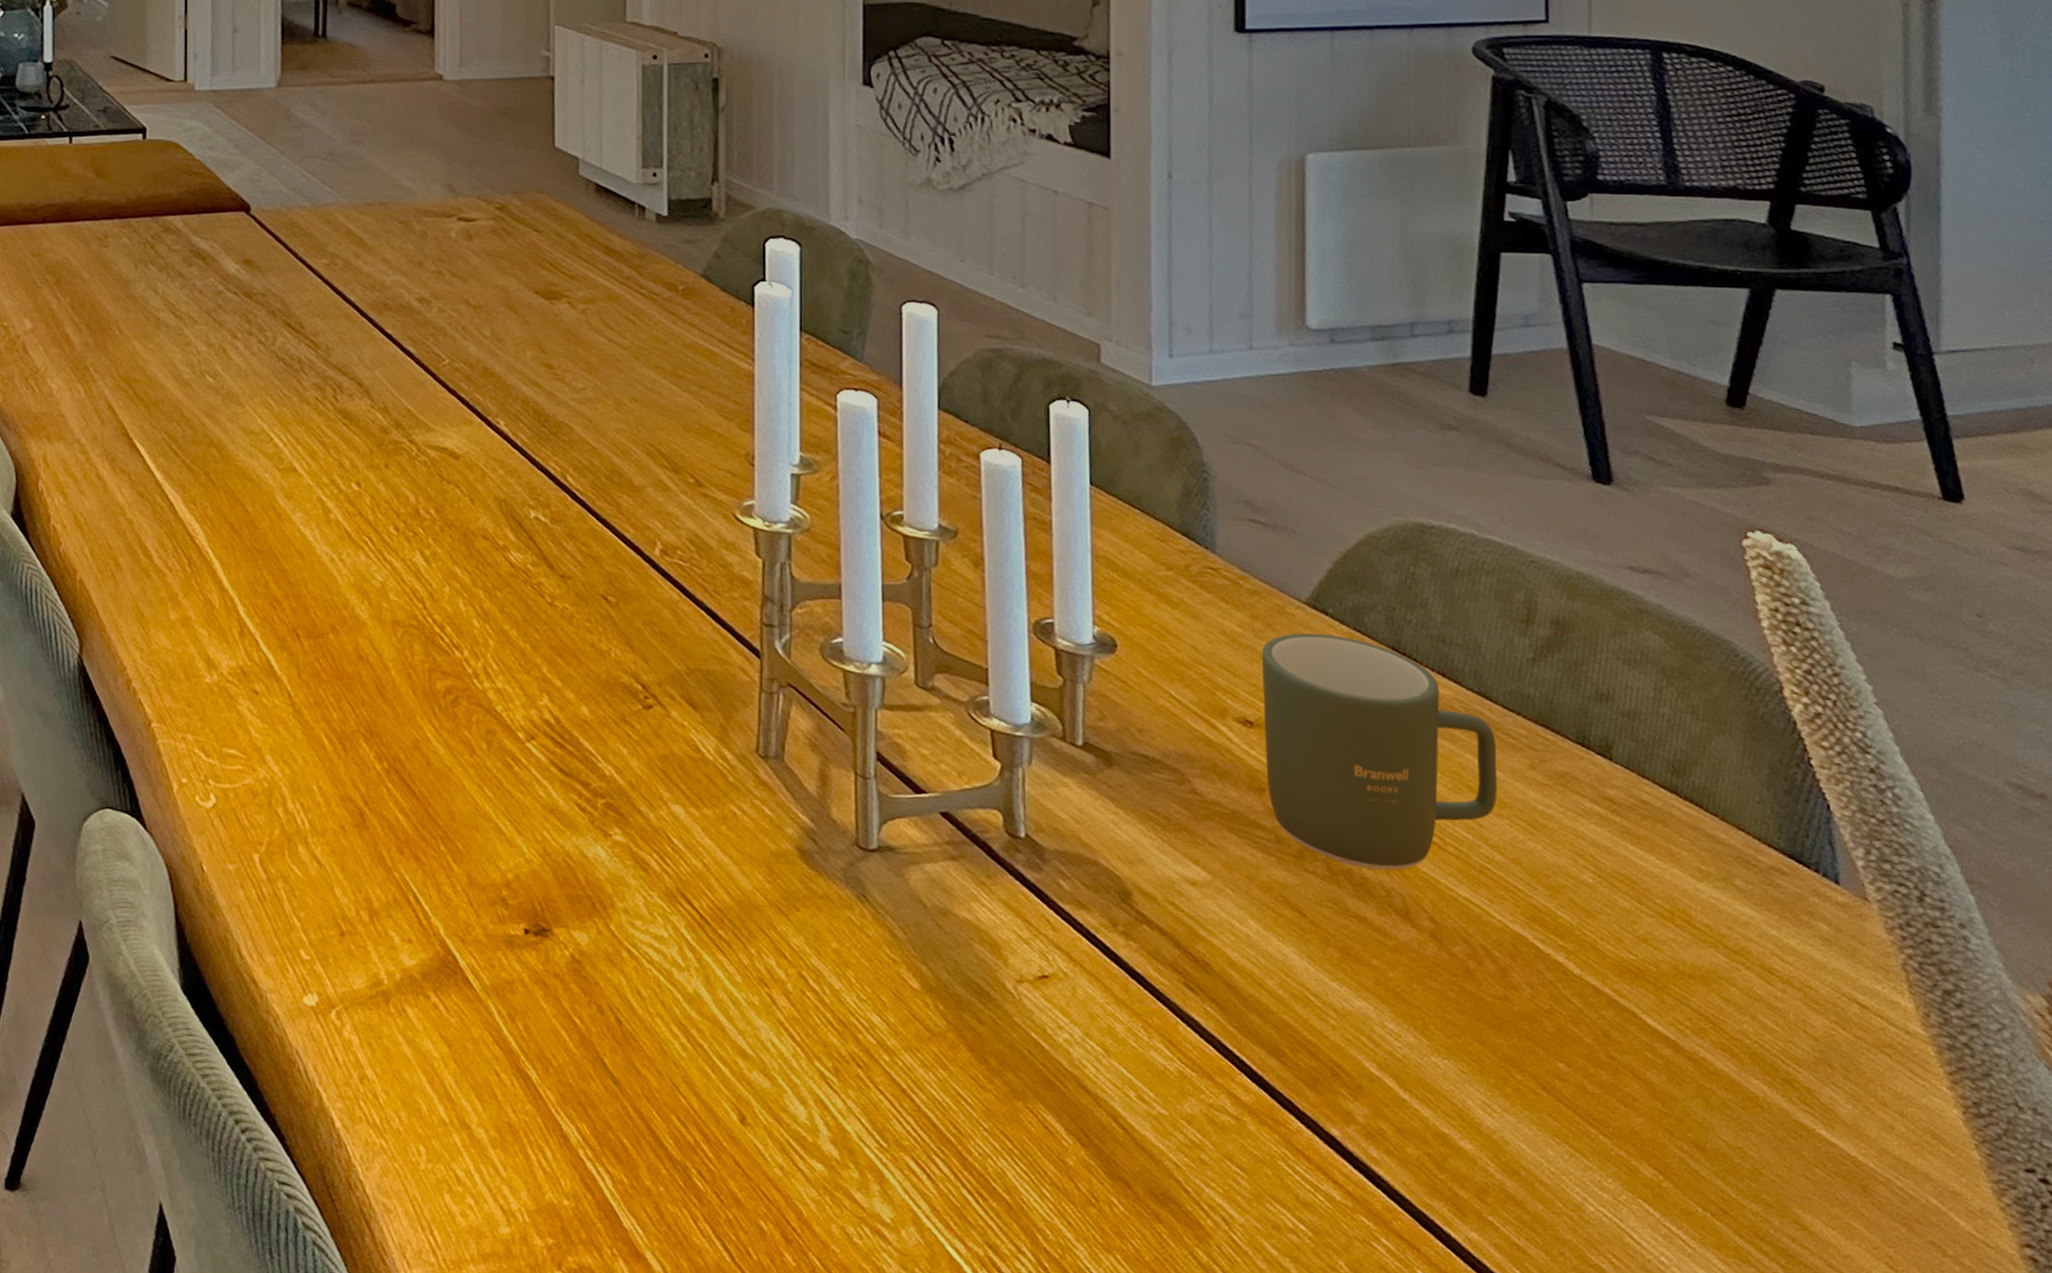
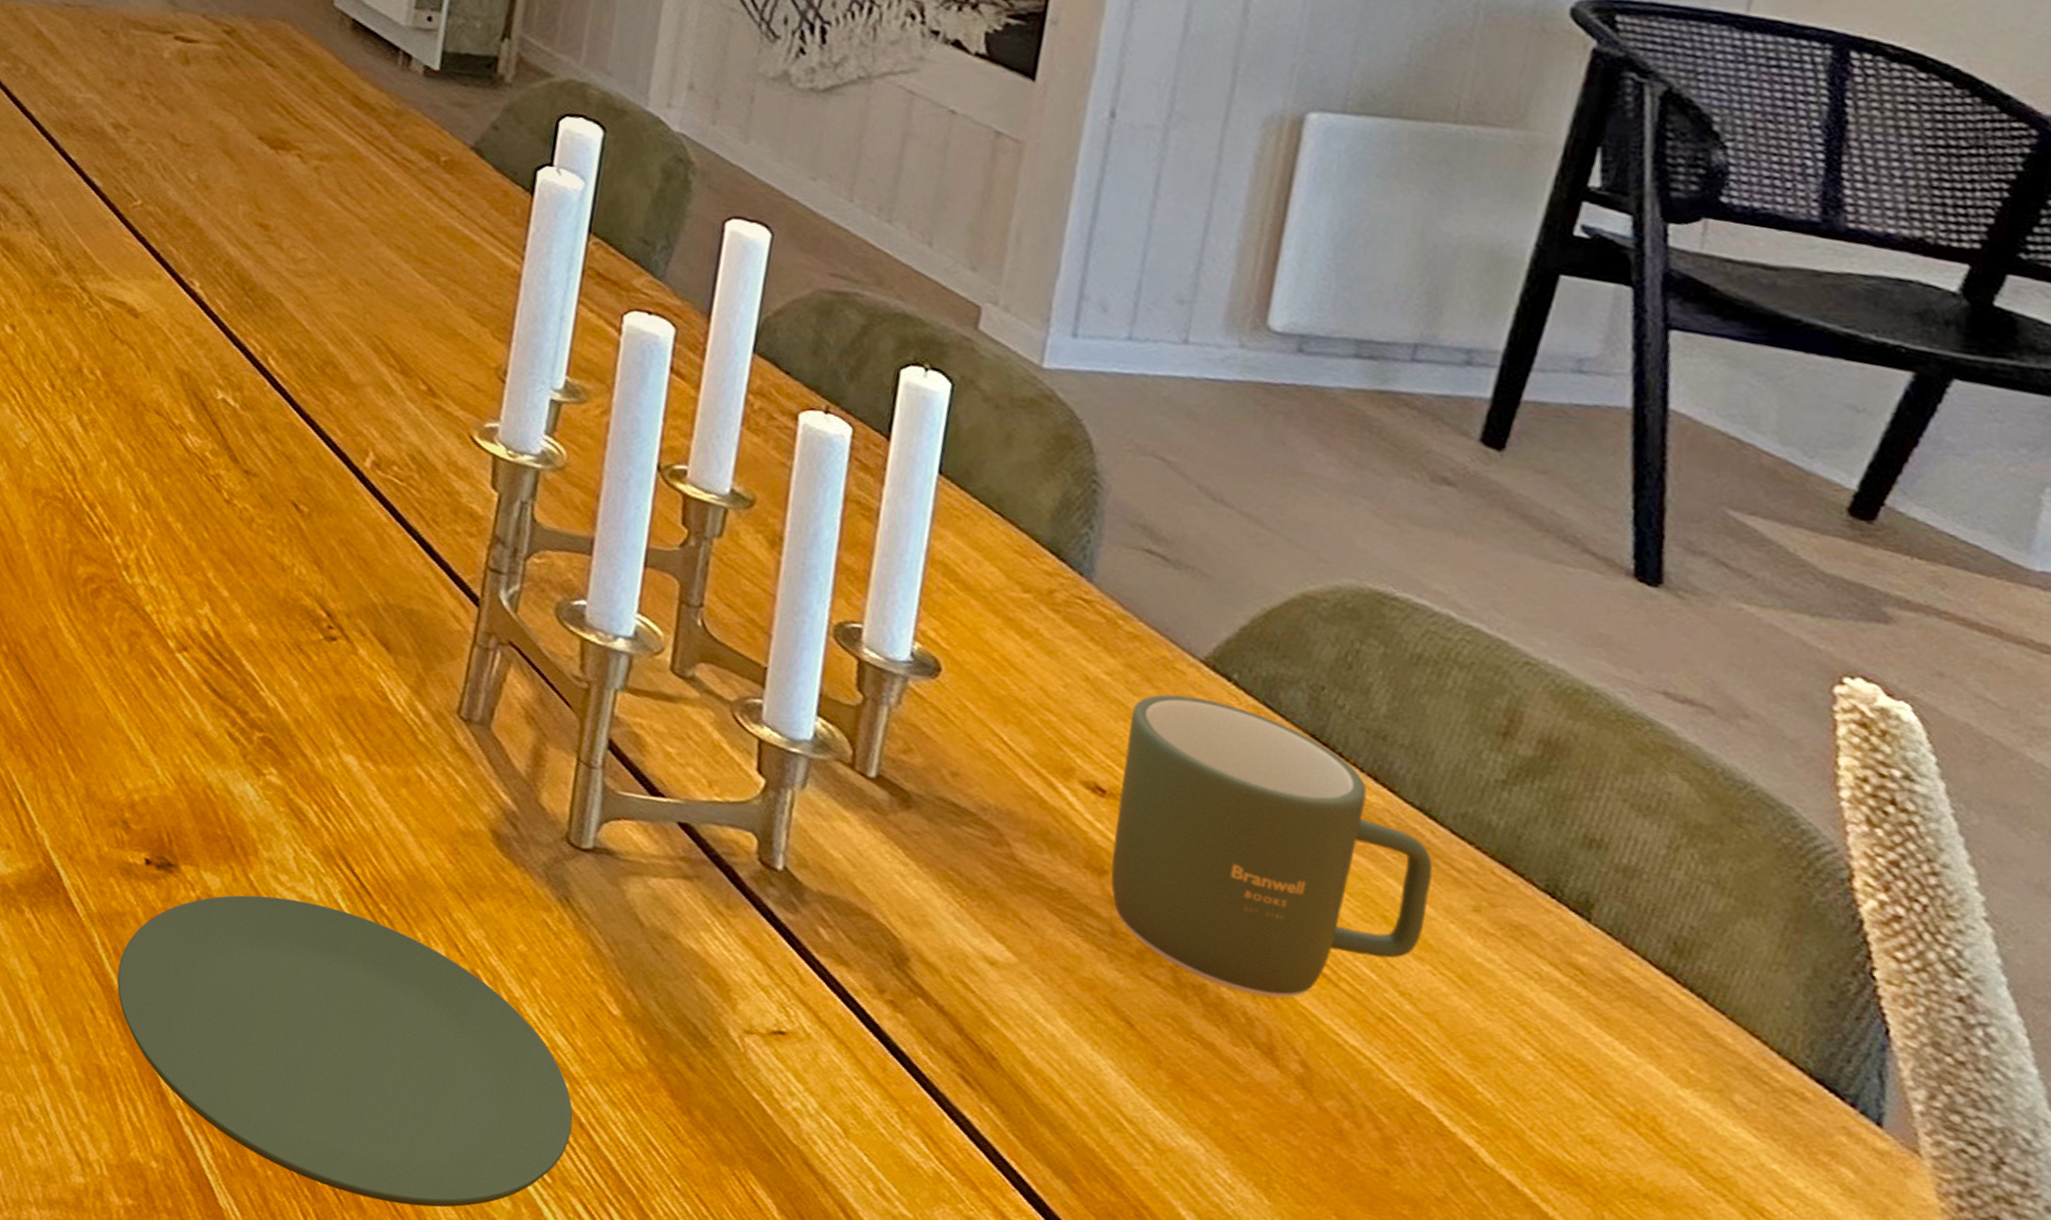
plate: none [514,940,896,1194] -> present [117,895,573,1208]

